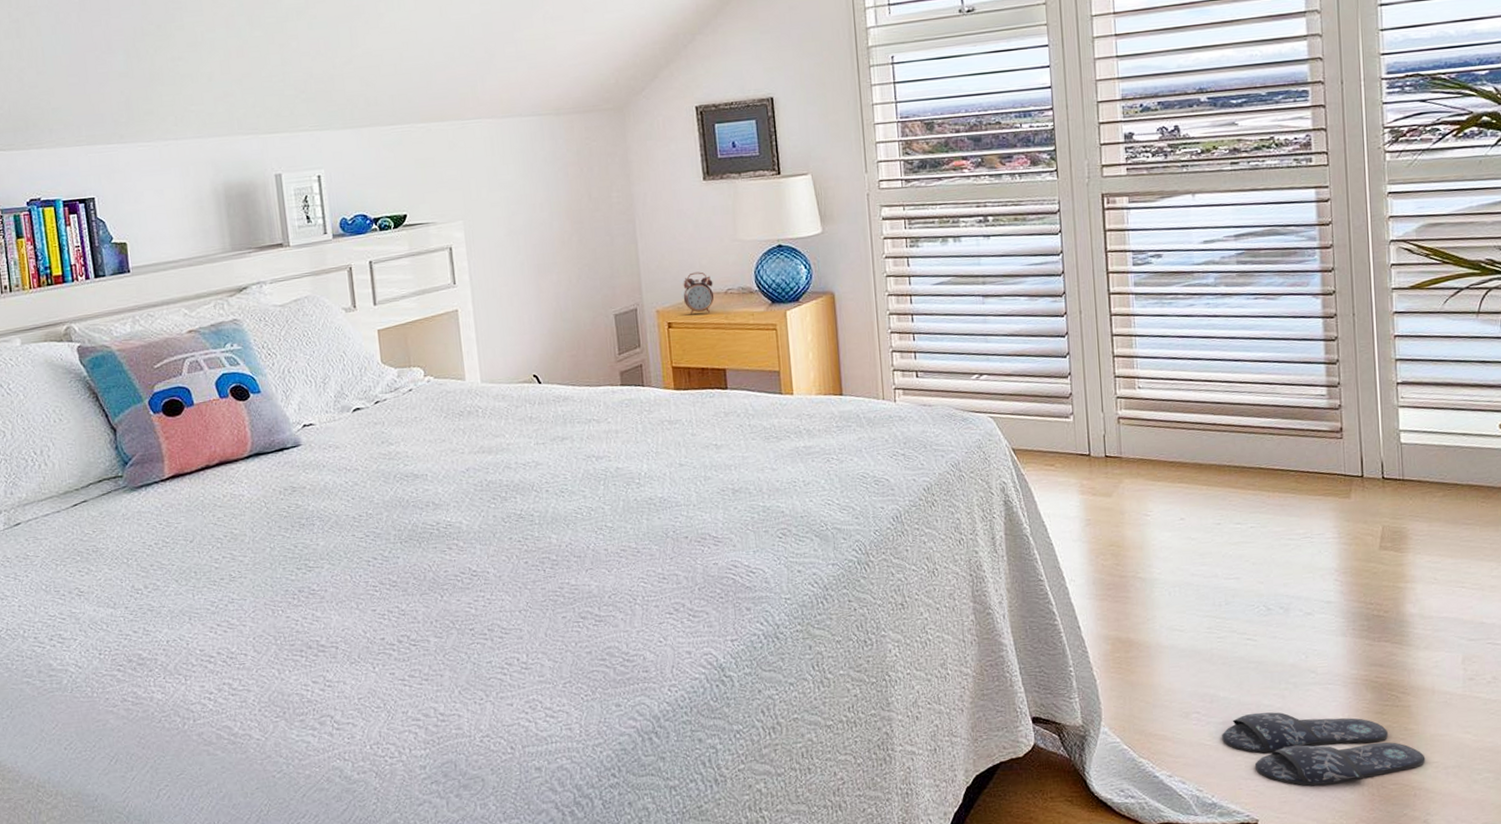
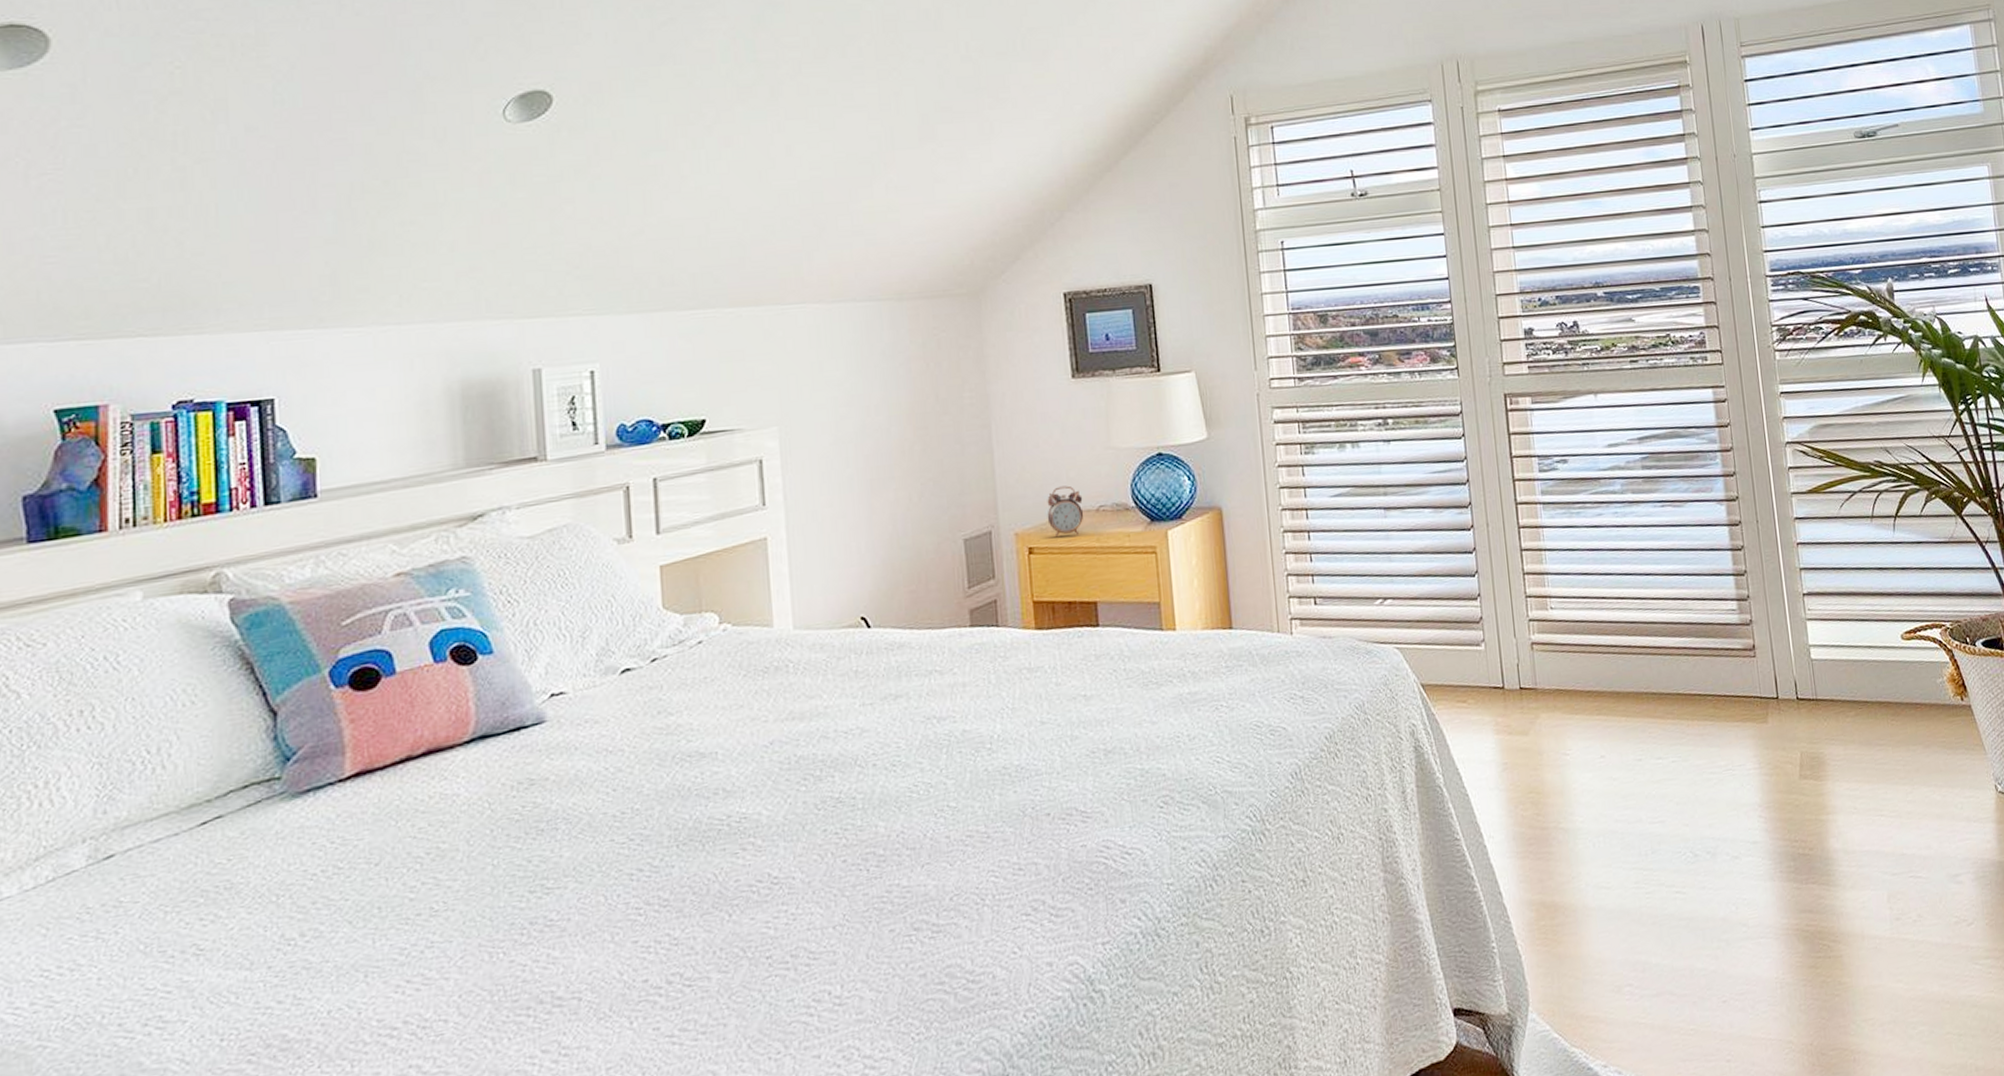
slippers: present [1222,712,1426,786] -> none [1656,975,1862,1062]

